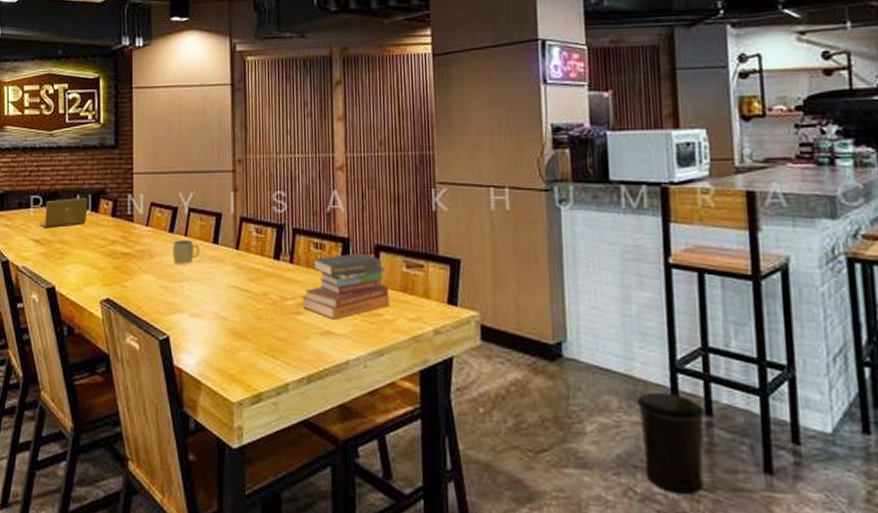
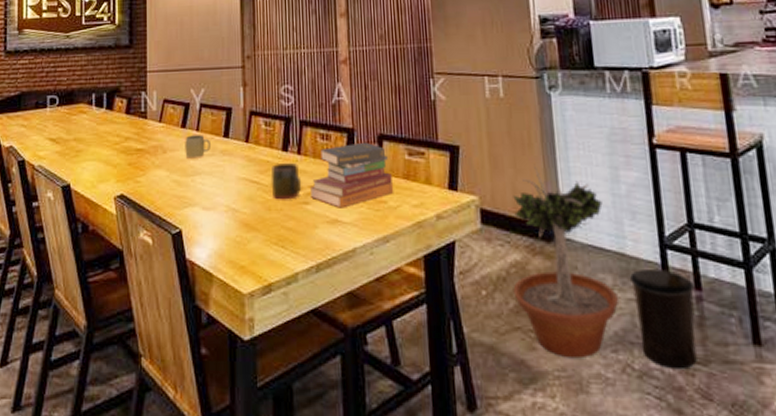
laptop: present [40,197,88,228] -> none [56,96,103,127]
mug: none [261,271,294,309] -> present [270,162,302,200]
potted tree: none [512,283,624,480] -> present [513,167,619,359]

